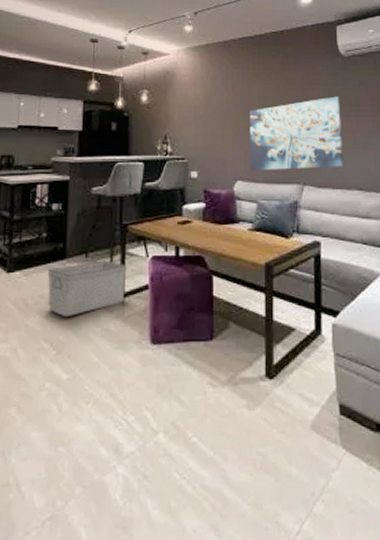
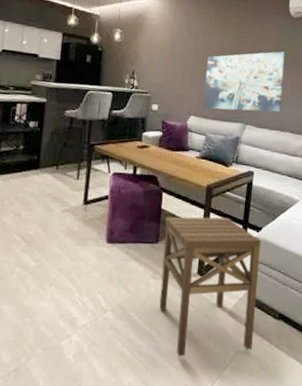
storage bin: present [47,260,127,318] -> none [22,172,91,217]
side table: none [219,301,347,490] -> present [159,216,261,357]

